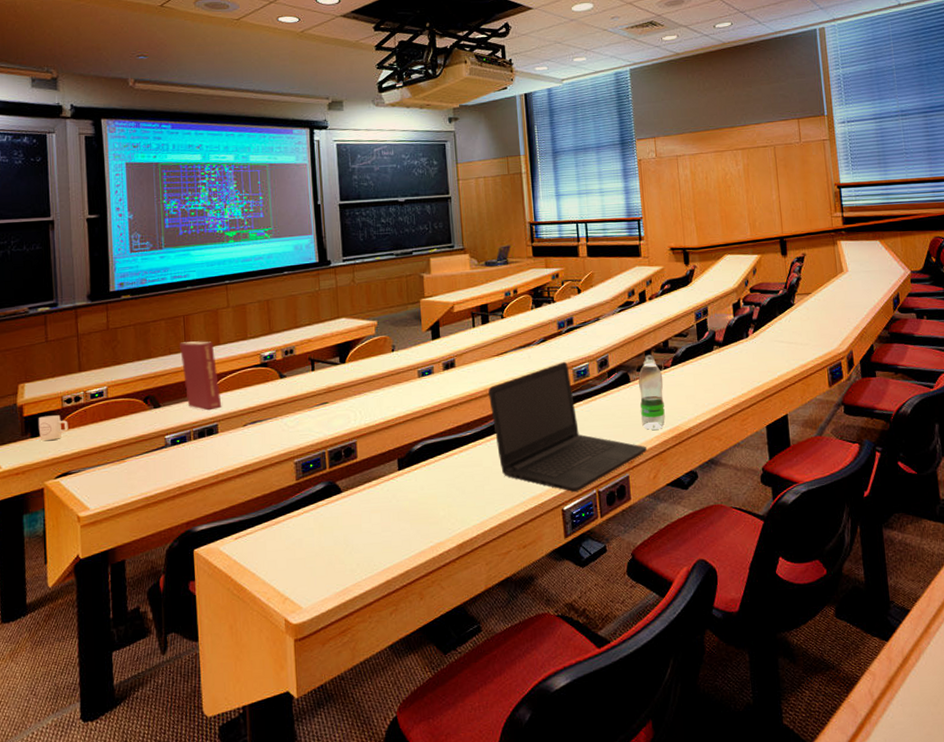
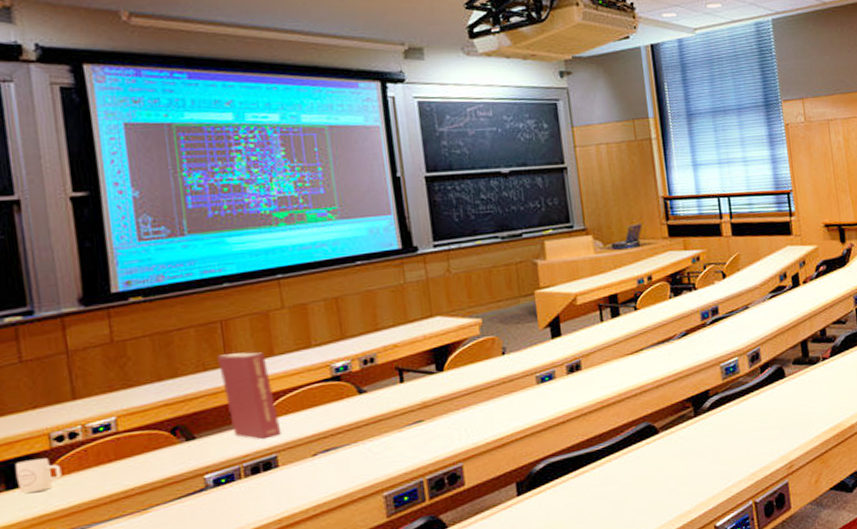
laptop: present [488,361,647,492] -> none [623,357,807,505]
bottle: present [638,355,665,430] -> none [794,345,826,430]

